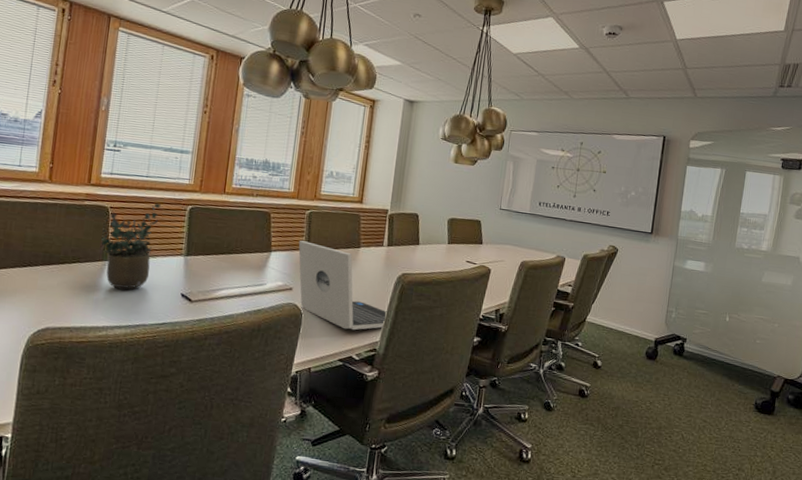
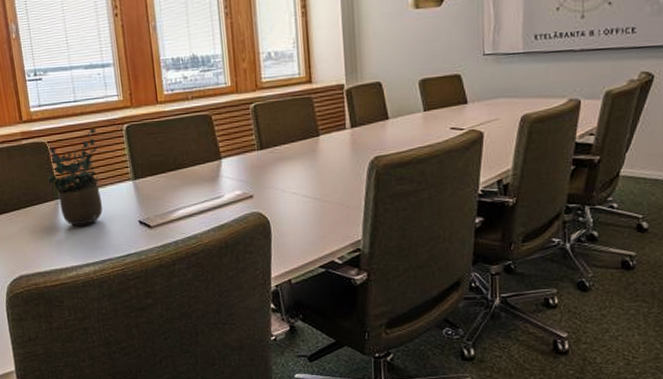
laptop: present [298,240,388,330] -> none [248,140,366,232]

